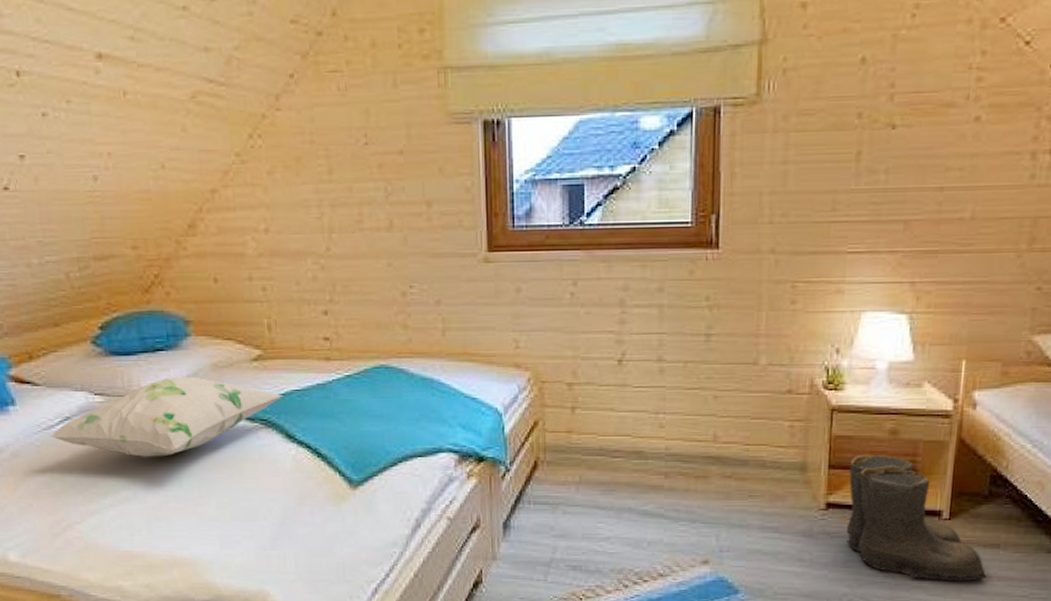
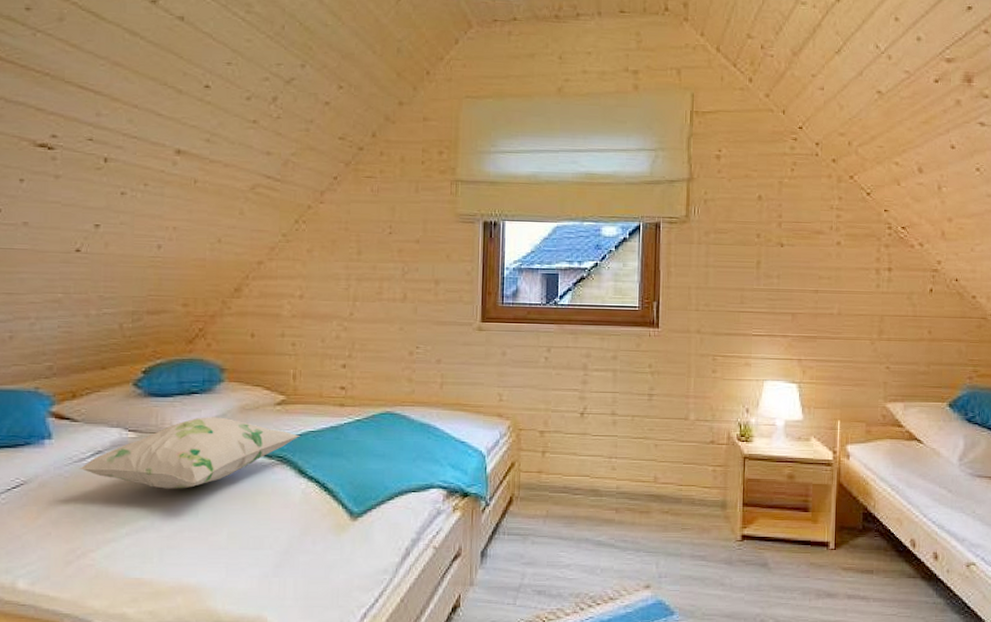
boots: present [846,454,988,582] -> none [758,494,866,603]

